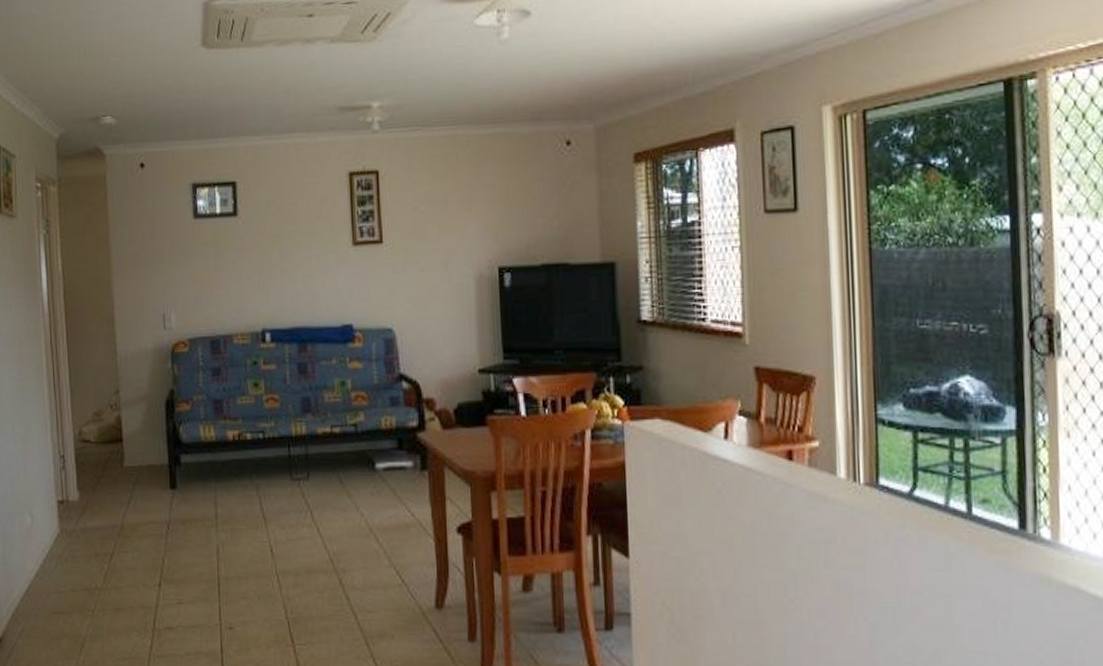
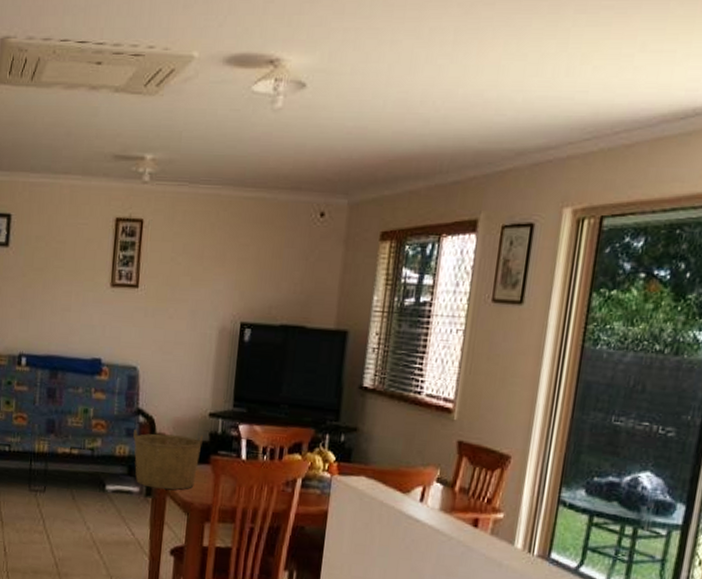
basket: none [398,395,476,460] -> present [133,429,203,490]

